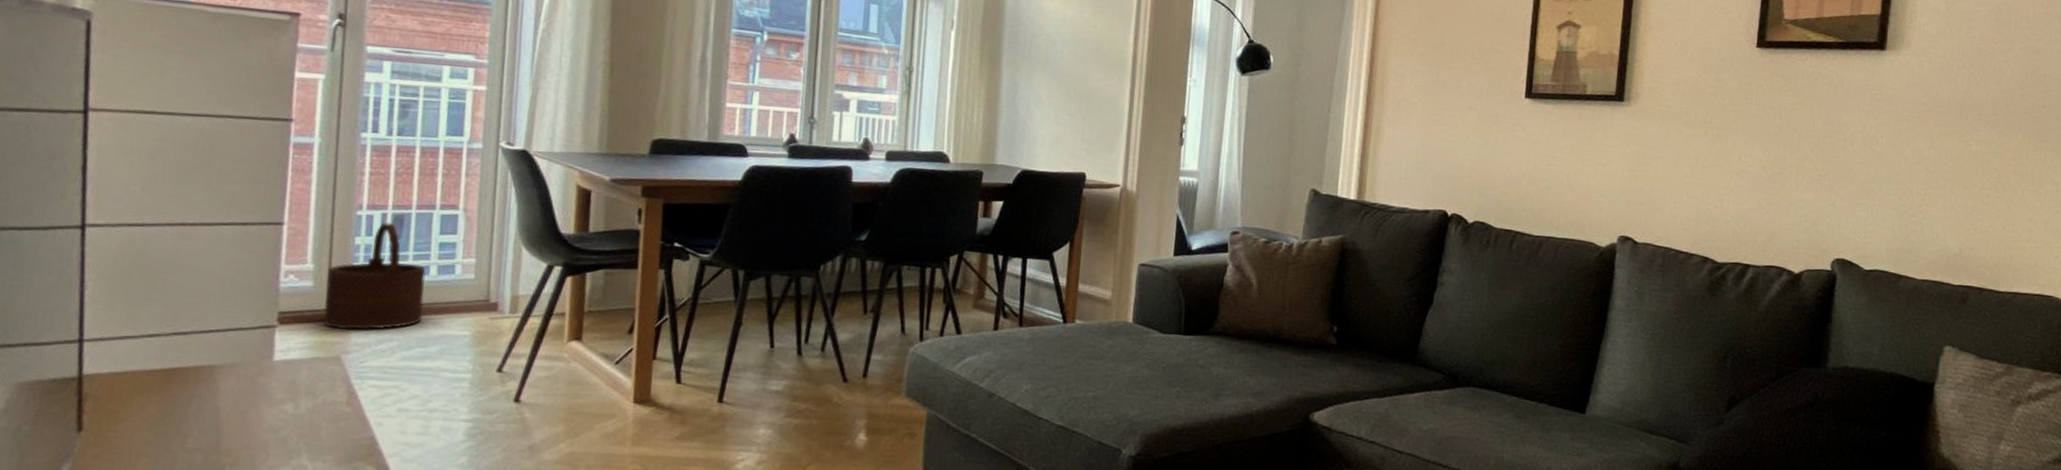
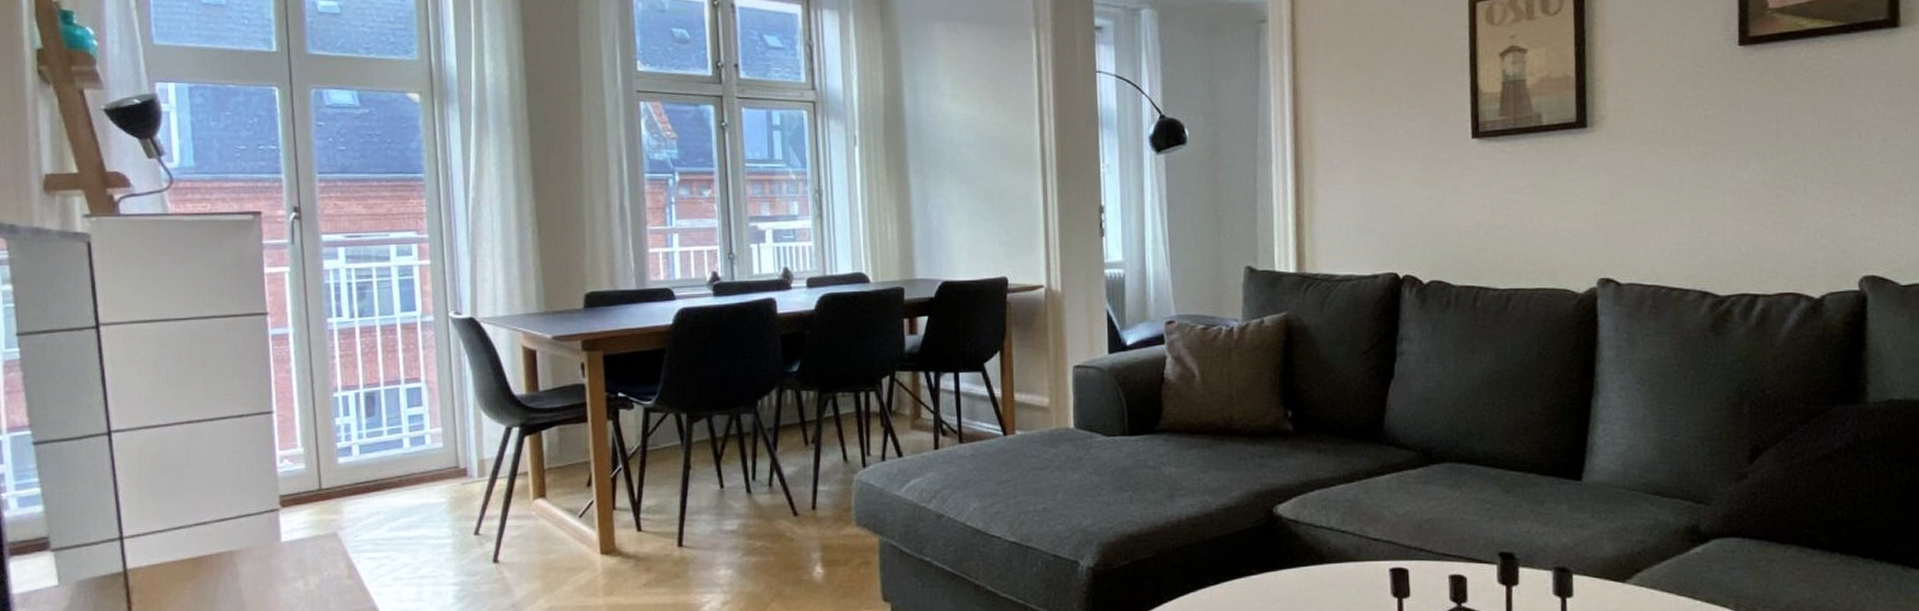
wooden bucket: present [324,222,426,330] -> none [316,400,403,508]

